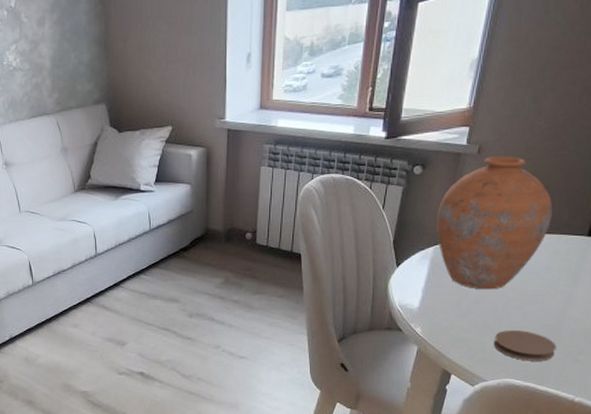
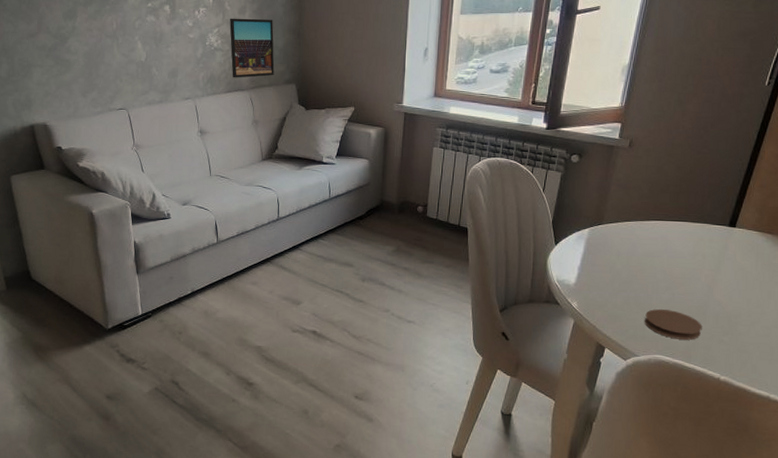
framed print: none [28,30,81,101] -> present [229,18,275,78]
vase: present [437,156,553,290] -> none [592,150,697,271]

